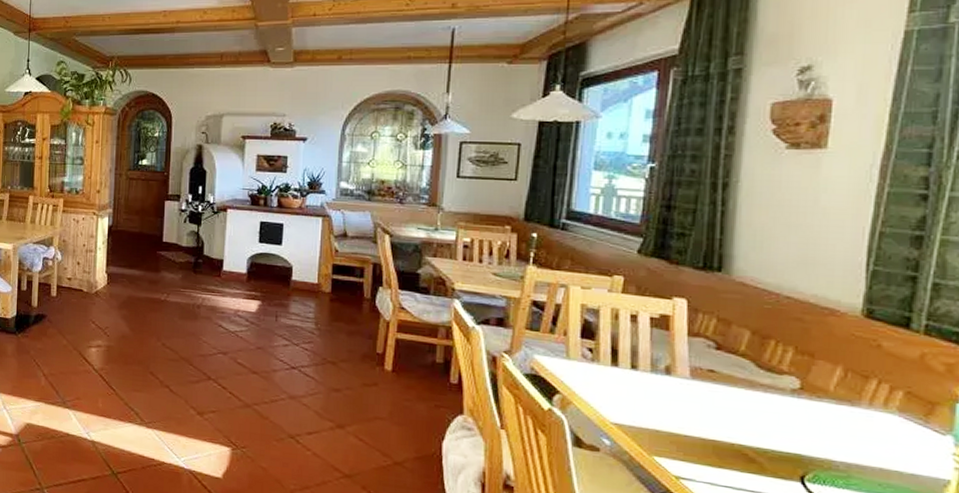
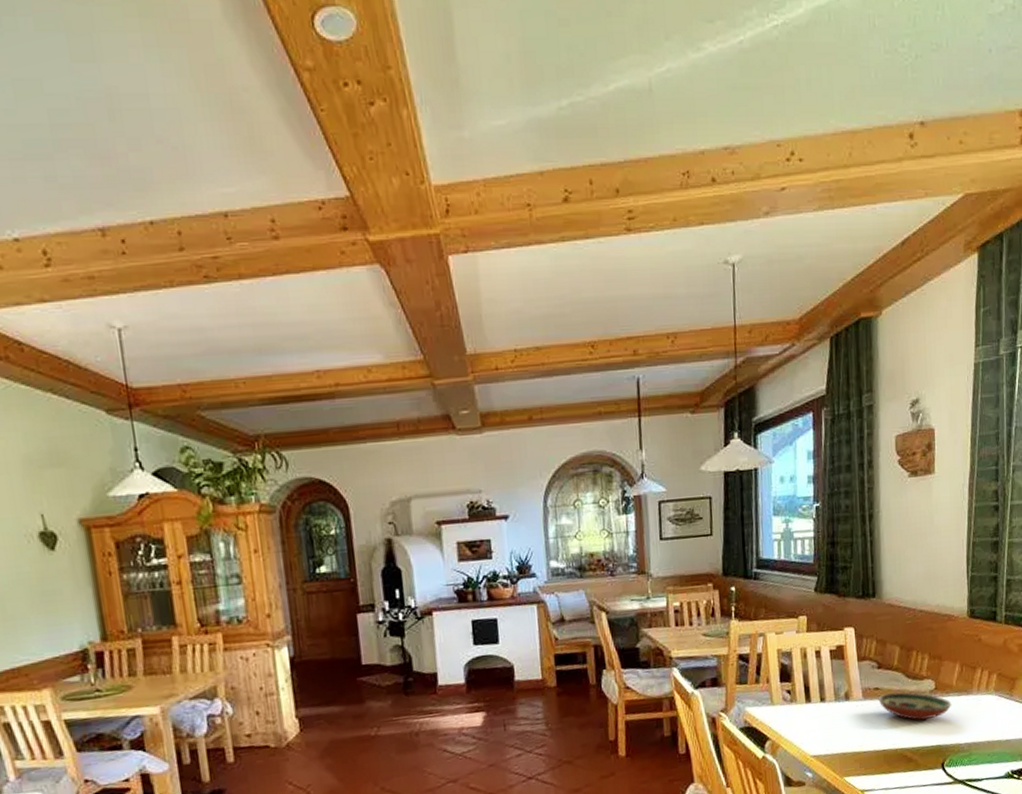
decorative bowl: none [712,379,825,422] -> present [878,692,952,721]

